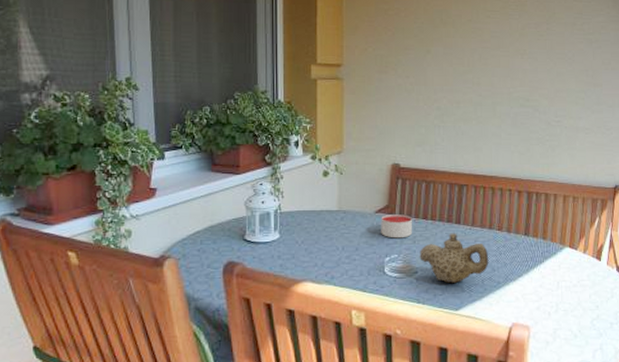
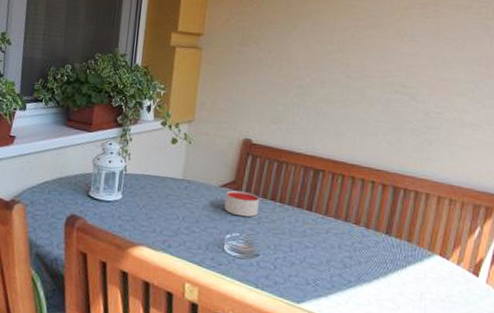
teapot: present [420,233,489,284] -> none [263,219,341,275]

